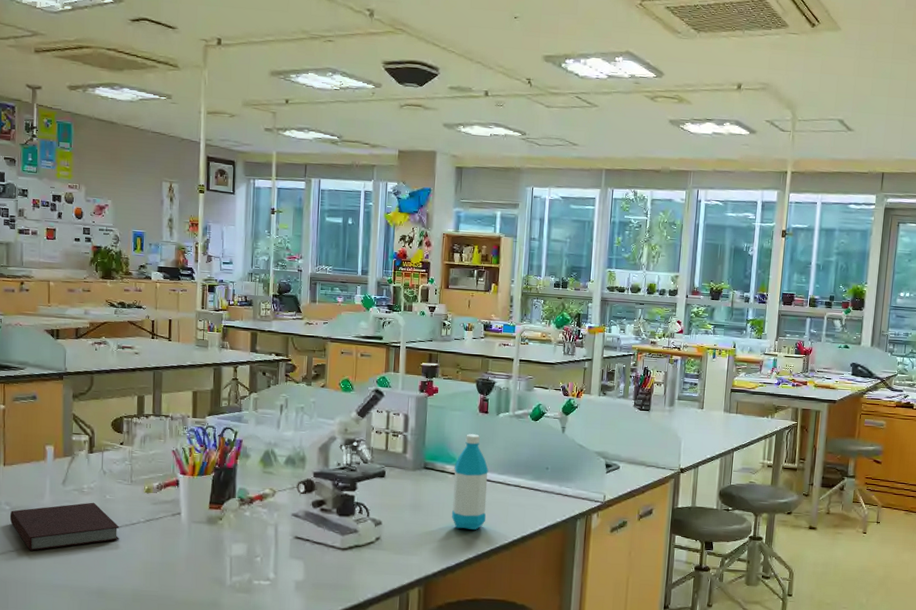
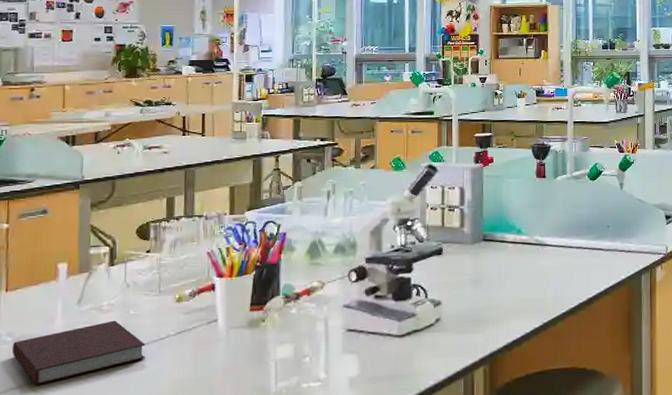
water bottle: present [451,434,489,531] -> none [514,200,549,299]

